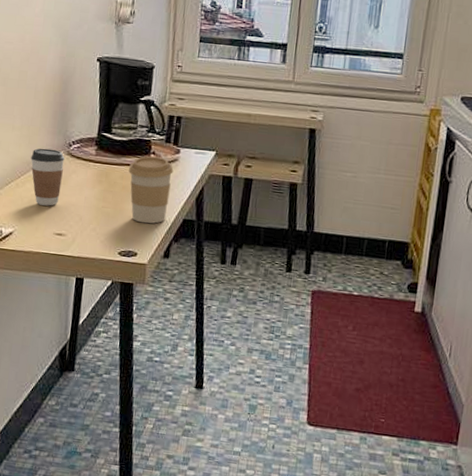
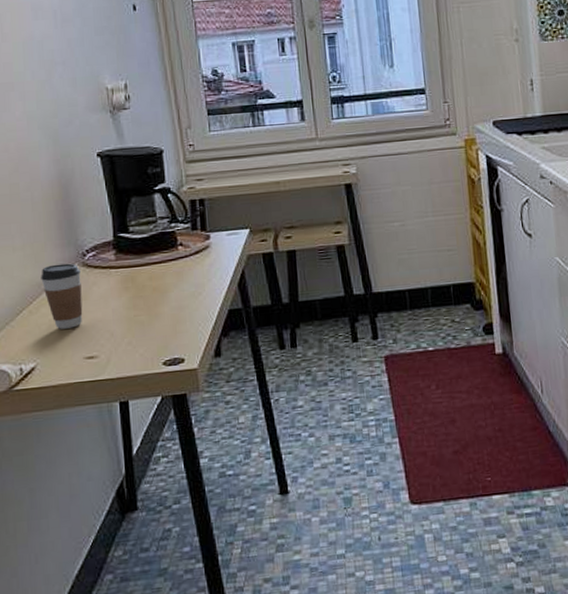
coffee cup: present [129,156,174,224] -> none [156,247,209,324]

